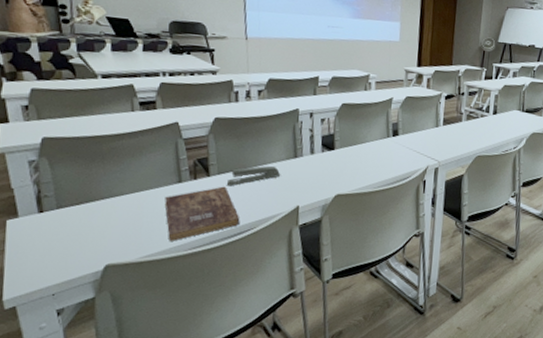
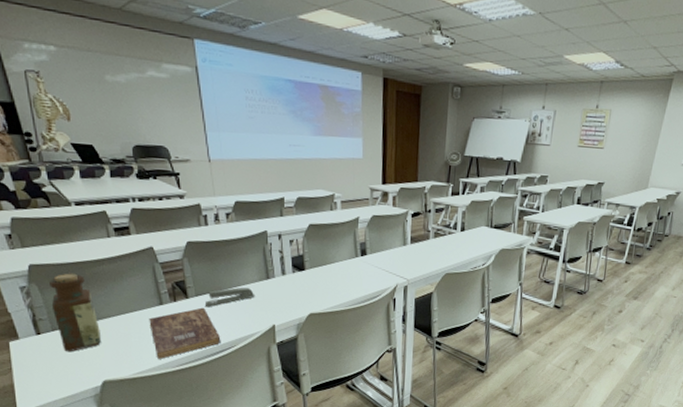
bottle: none [60,147,110,233] -> present [49,273,101,352]

